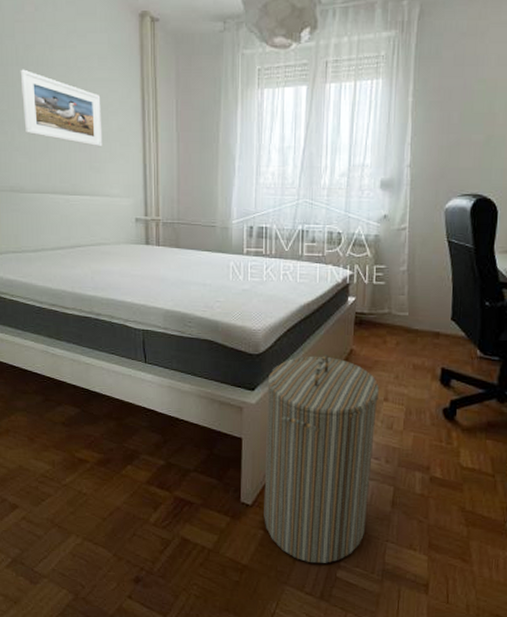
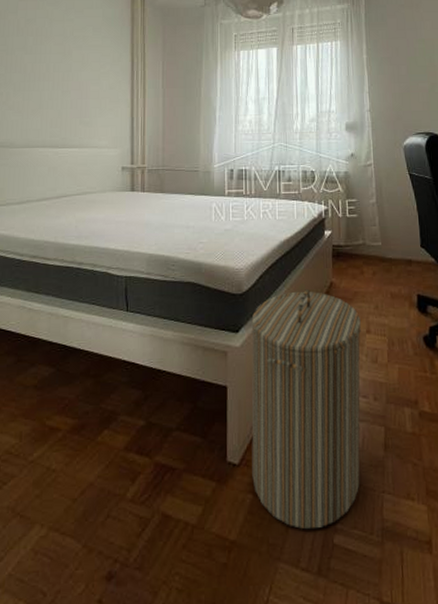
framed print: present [20,69,103,147] -> none [19,39,94,104]

